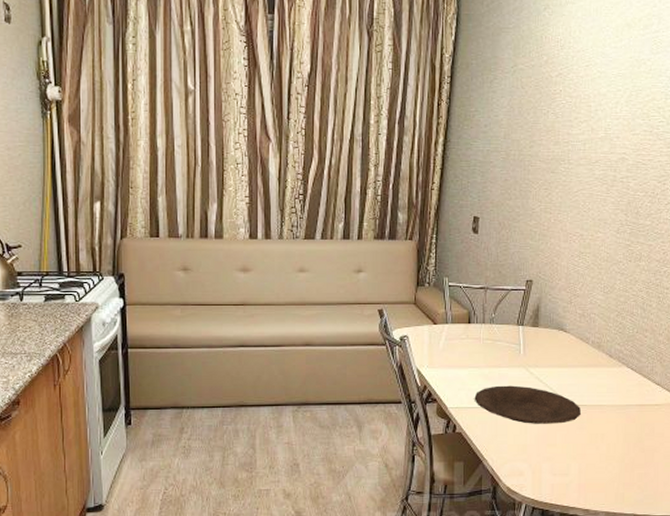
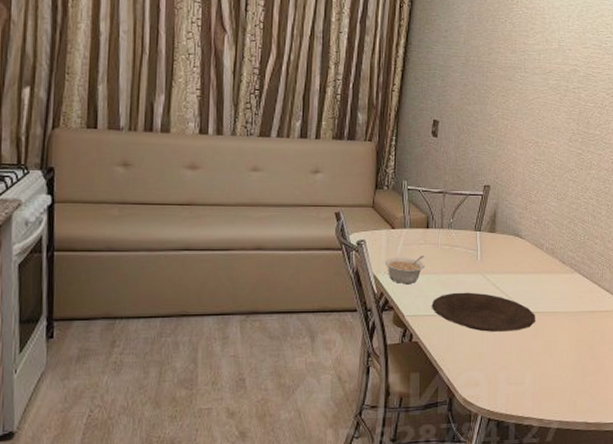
legume: none [428,350,467,377] -> present [385,256,425,283]

